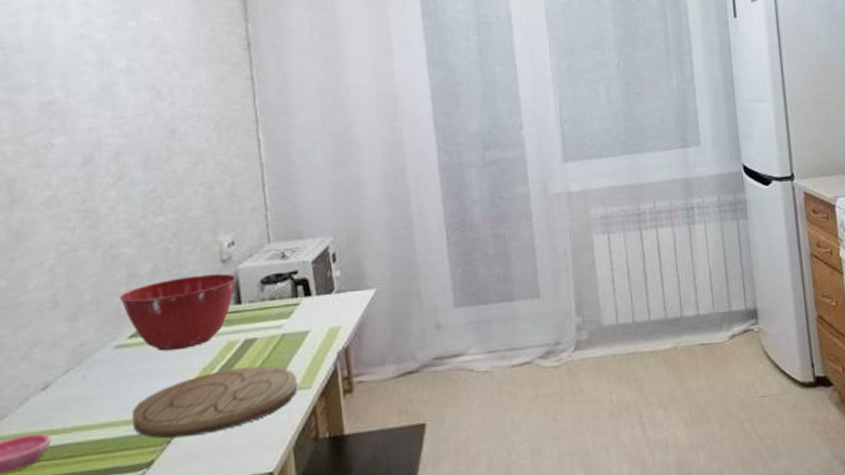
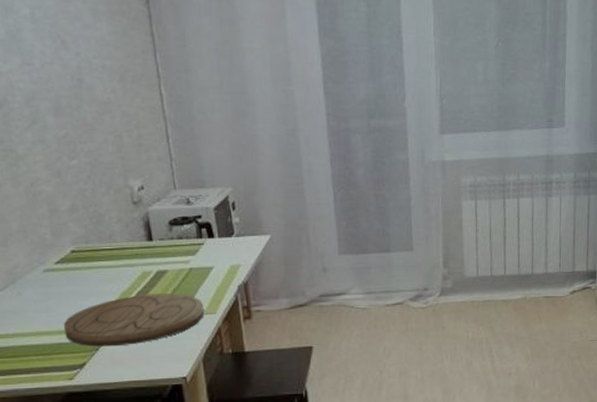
mixing bowl: present [119,273,236,352] -> none [43,214,147,277]

